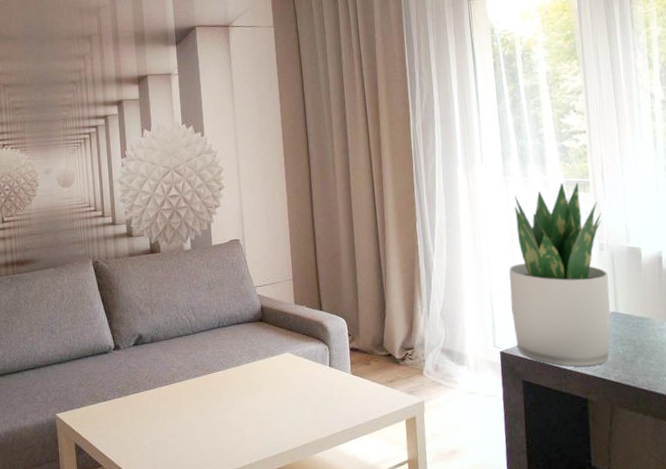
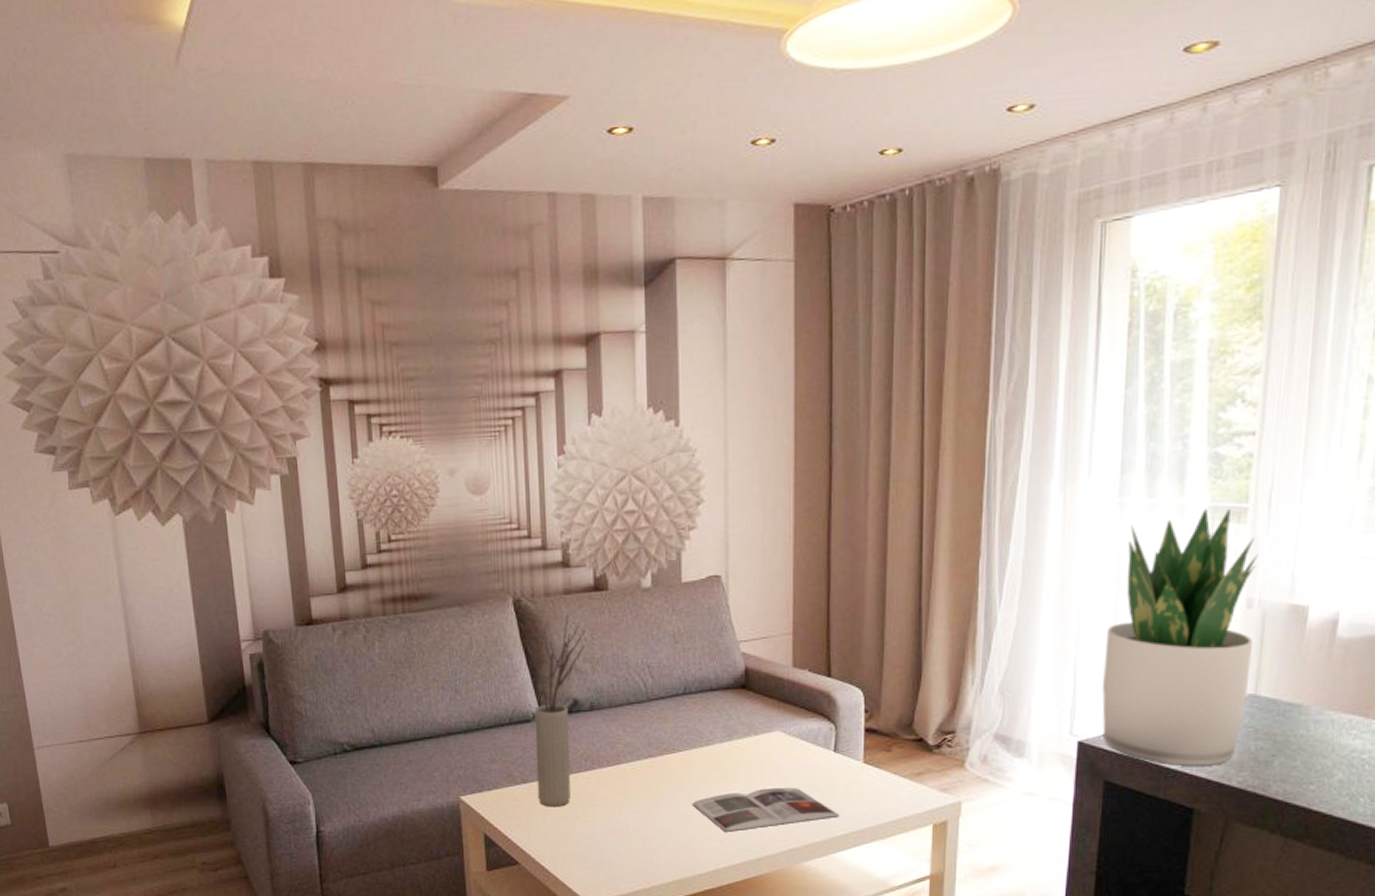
vase: none [104,270,146,419] -> present [527,613,586,807]
magazine: none [229,395,338,433] -> present [692,787,840,832]

